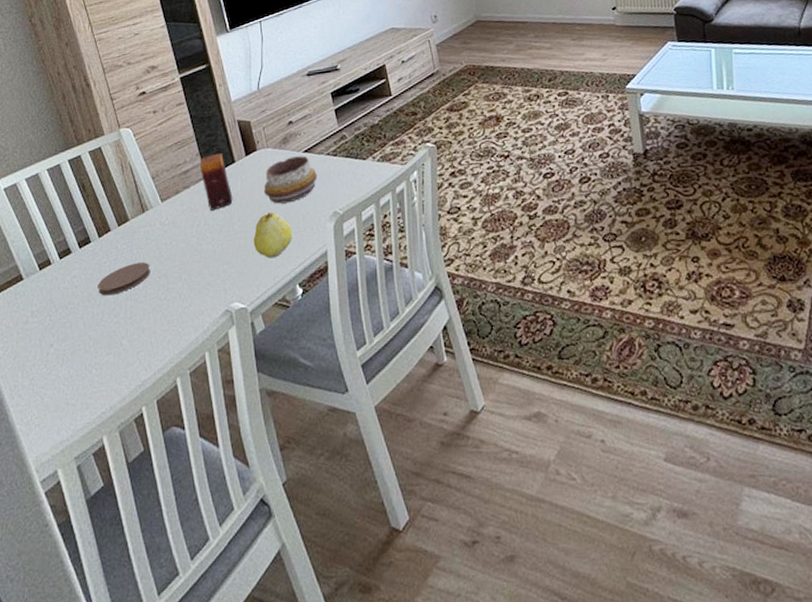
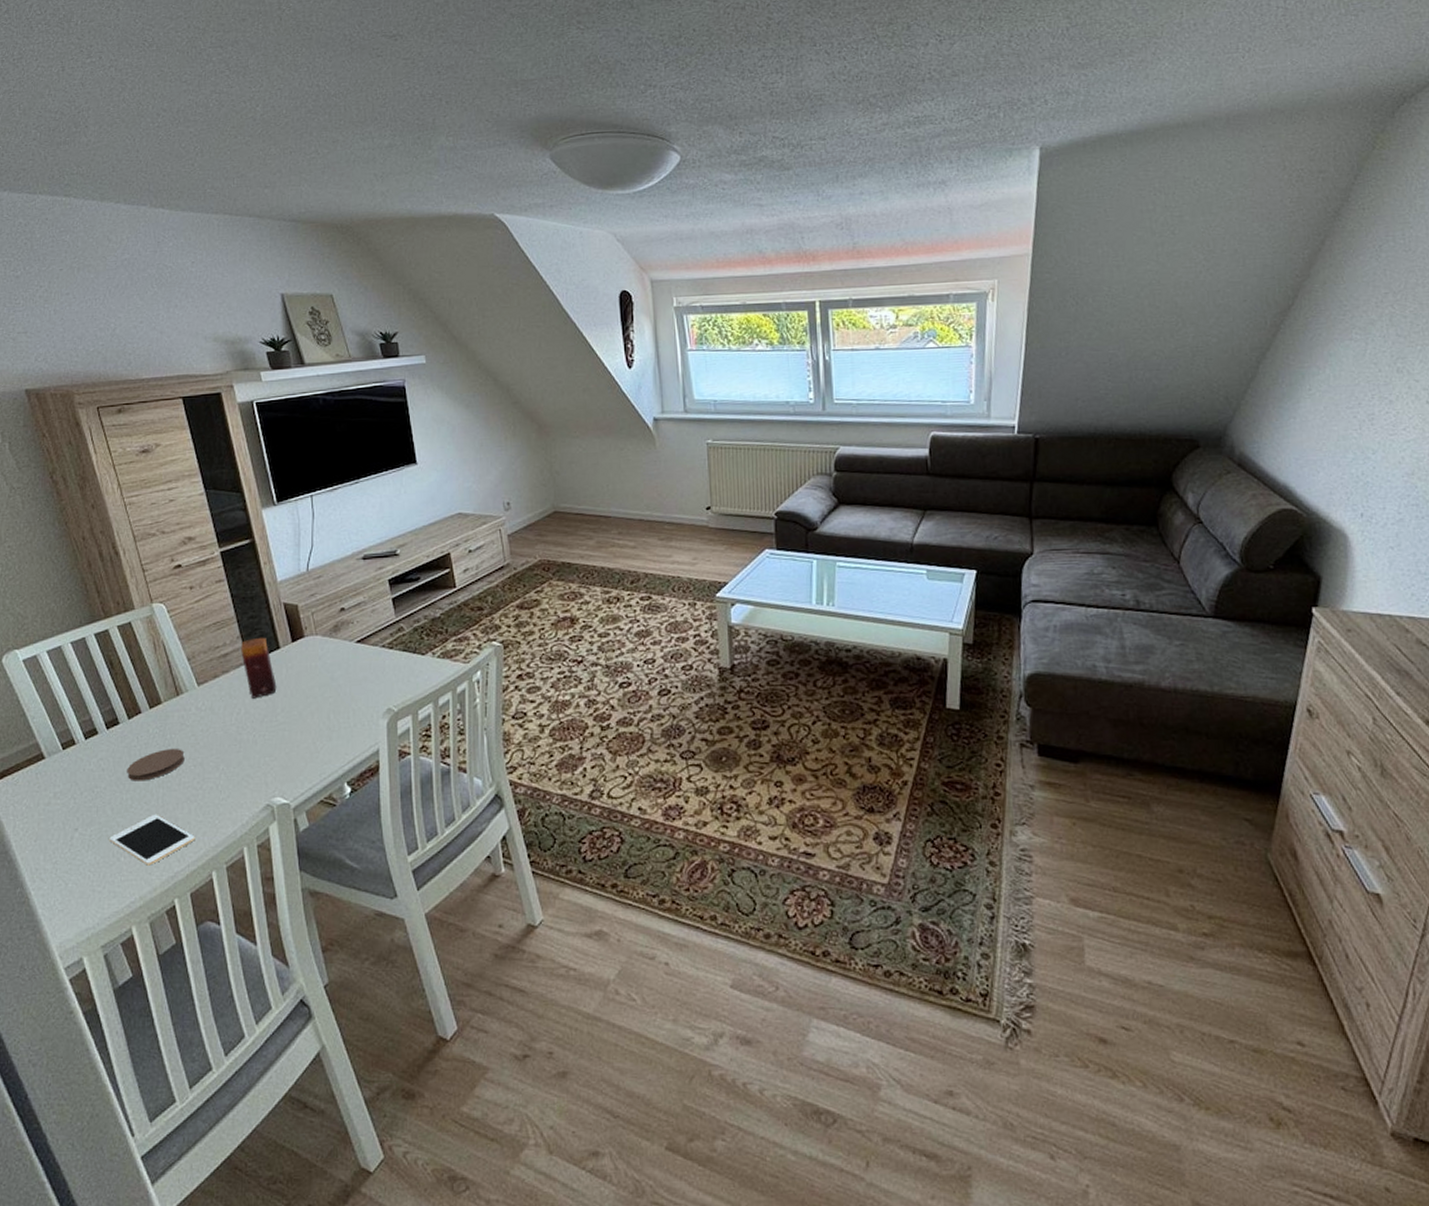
cell phone: none [82,325,161,376] -> present [109,814,195,866]
fruit: present [253,212,293,259] -> none [298,704,341,753]
decorative bowl: present [264,155,317,204] -> none [312,646,370,696]

